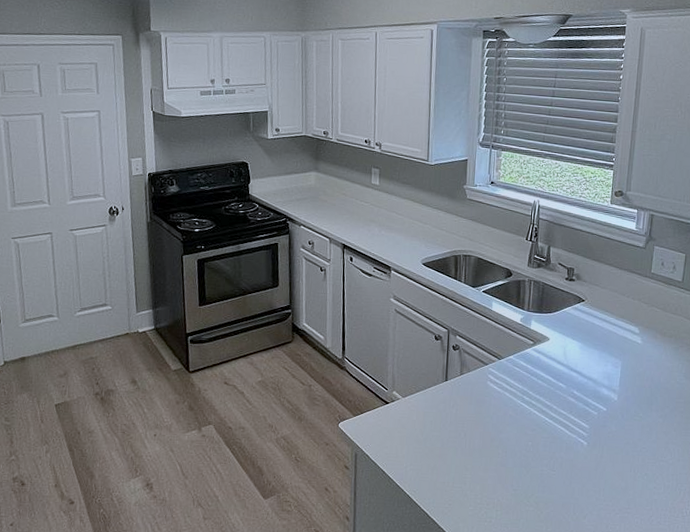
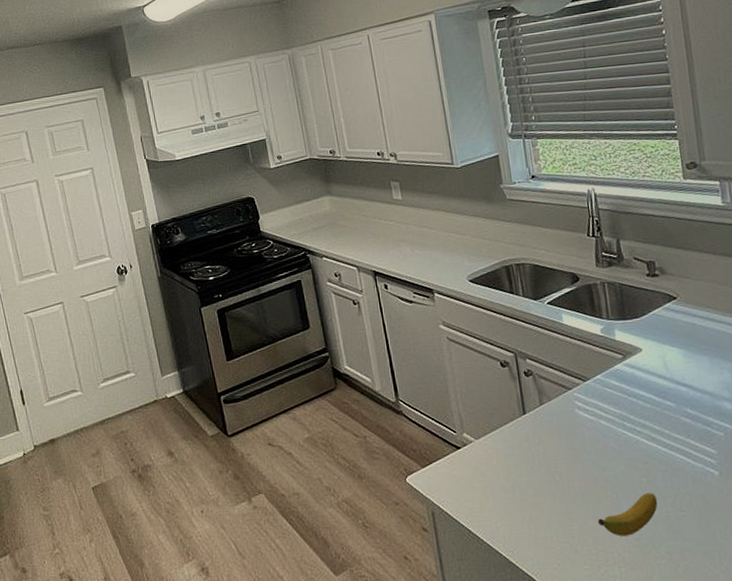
banana: none [487,454,537,487] -> present [598,493,658,536]

